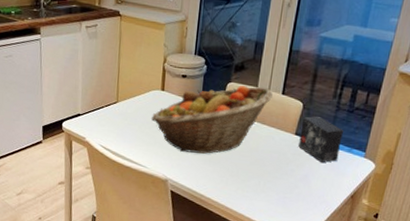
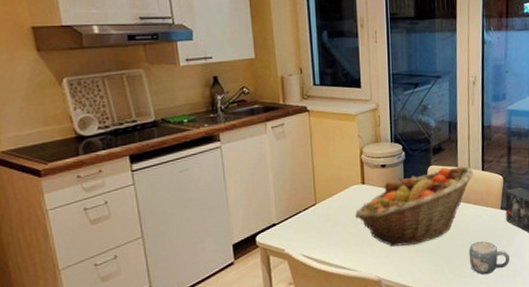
mug: none [254,161,296,194] -> present [468,241,509,275]

